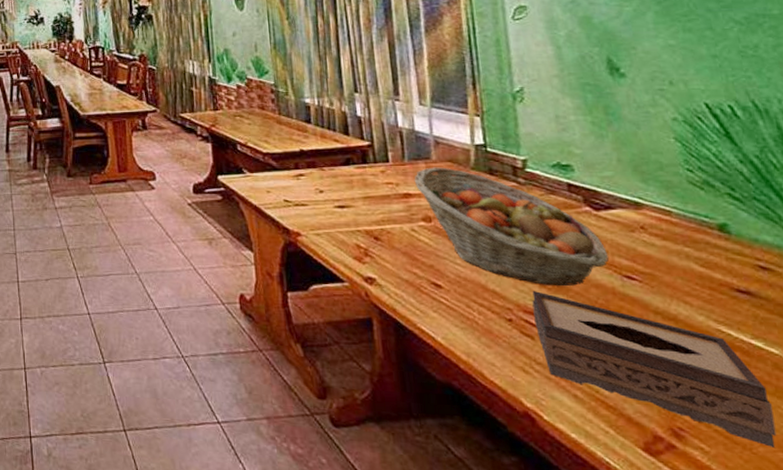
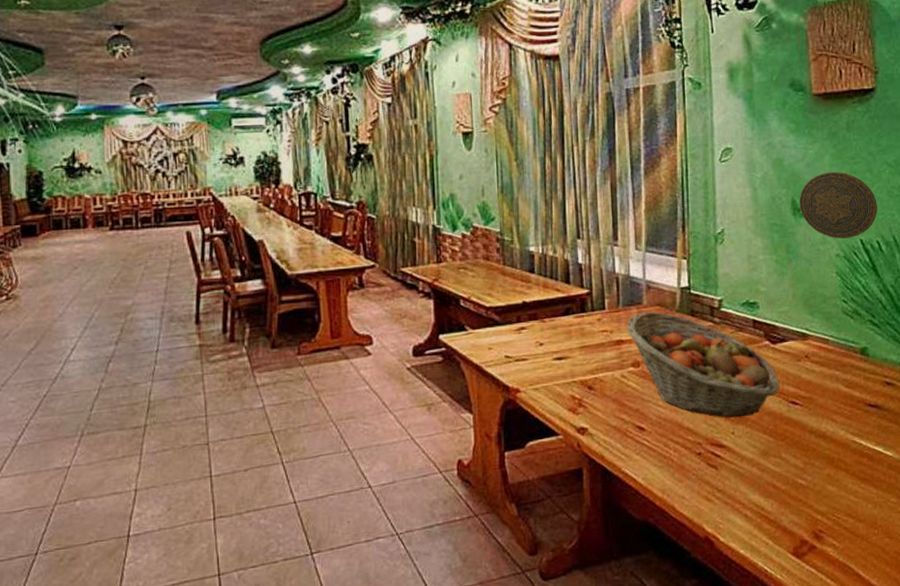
tissue box: present [532,291,777,447] -> none [718,424,885,535]
decorative plate: none [616,29,727,101] -> present [799,171,878,239]

